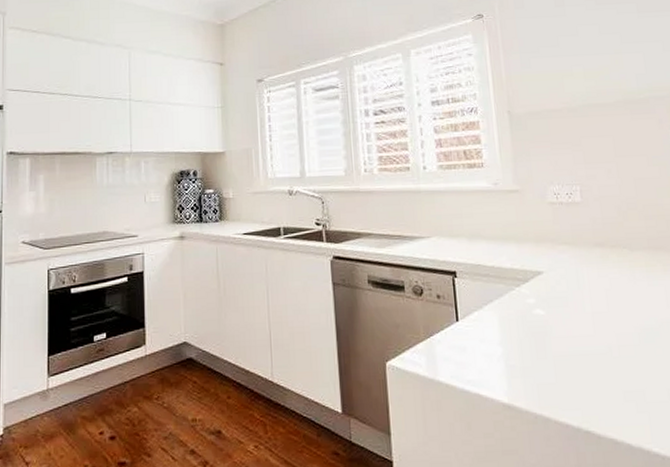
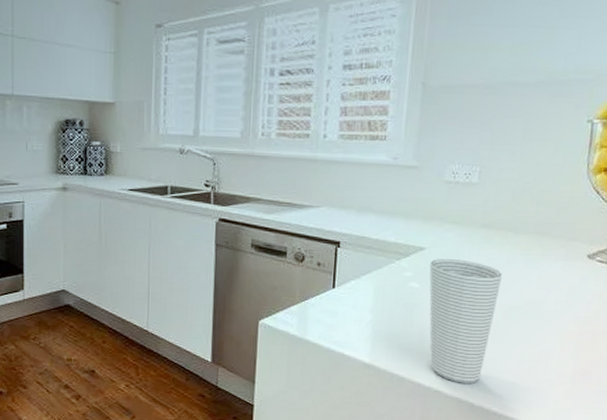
cup: none [550,281,632,421] -> present [429,259,503,383]

